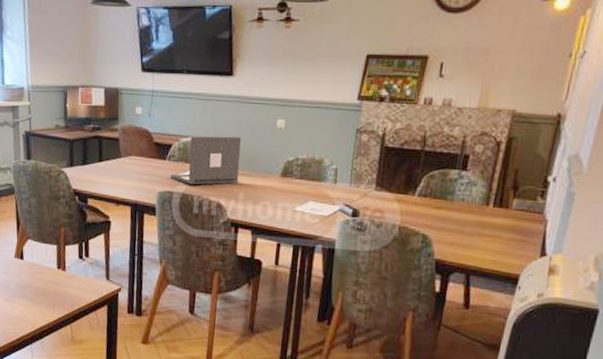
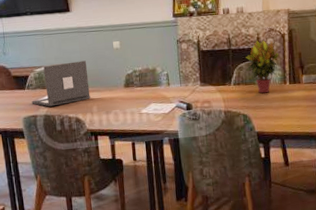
potted plant: none [437,144,488,214] -> present [245,40,280,94]

